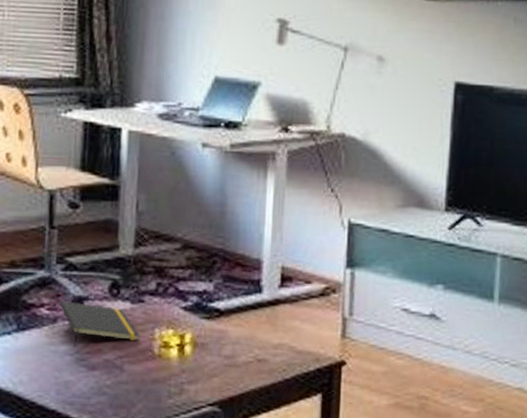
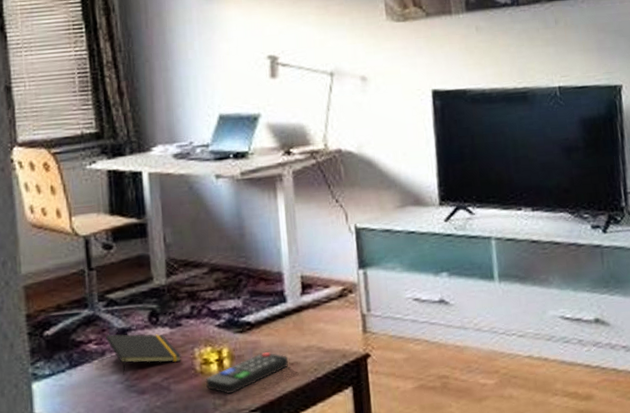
remote control: none [162,344,255,384] -> present [205,352,288,395]

